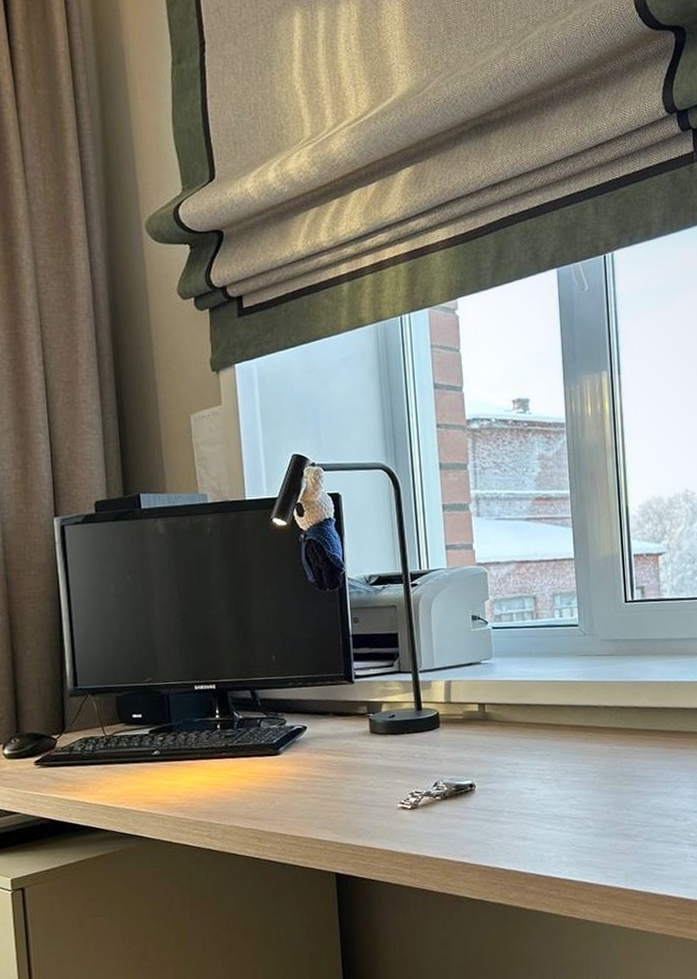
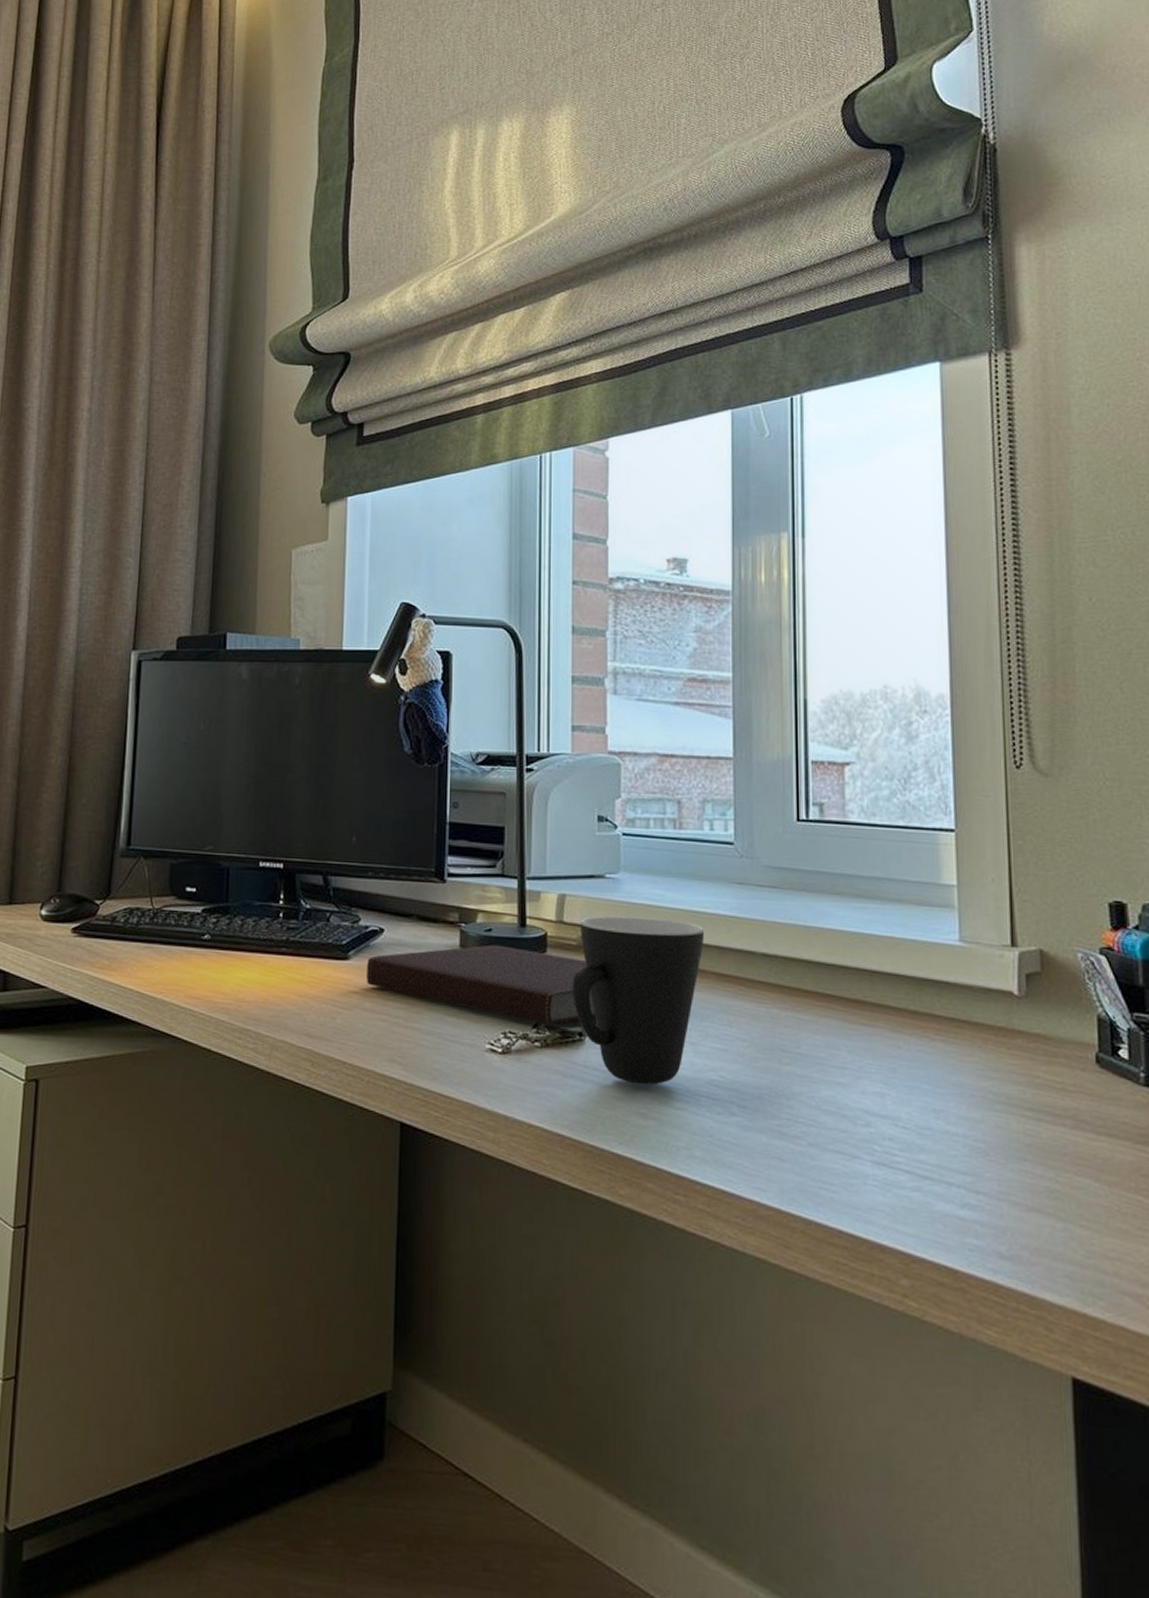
notebook: none [295,727,482,783] -> present [367,945,596,1027]
mug: none [462,690,560,817] -> present [573,916,704,1086]

